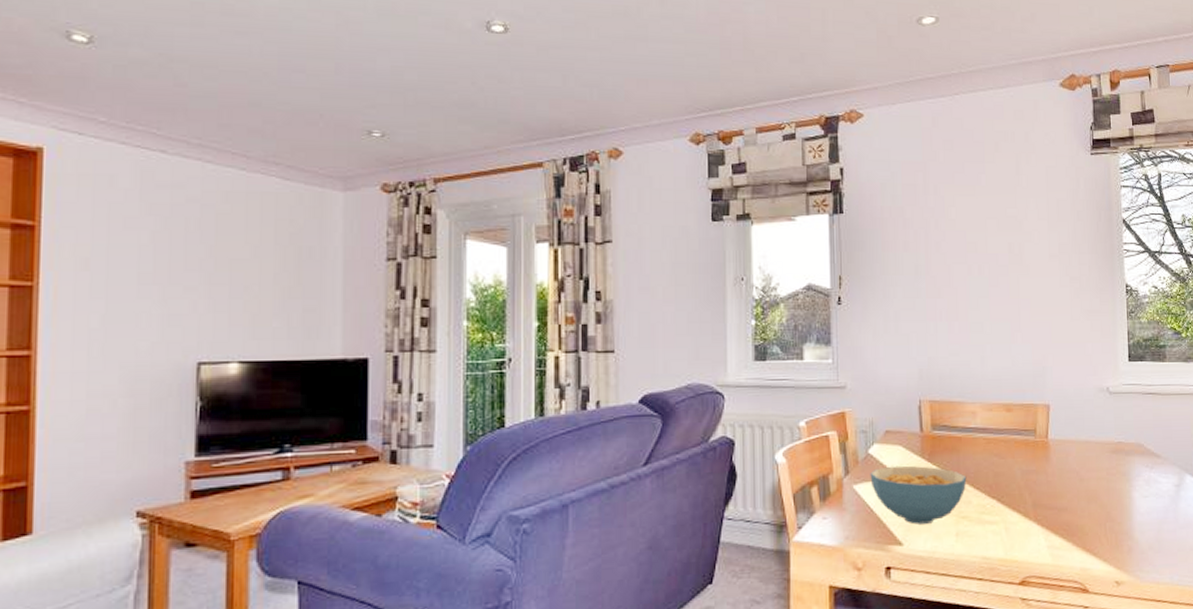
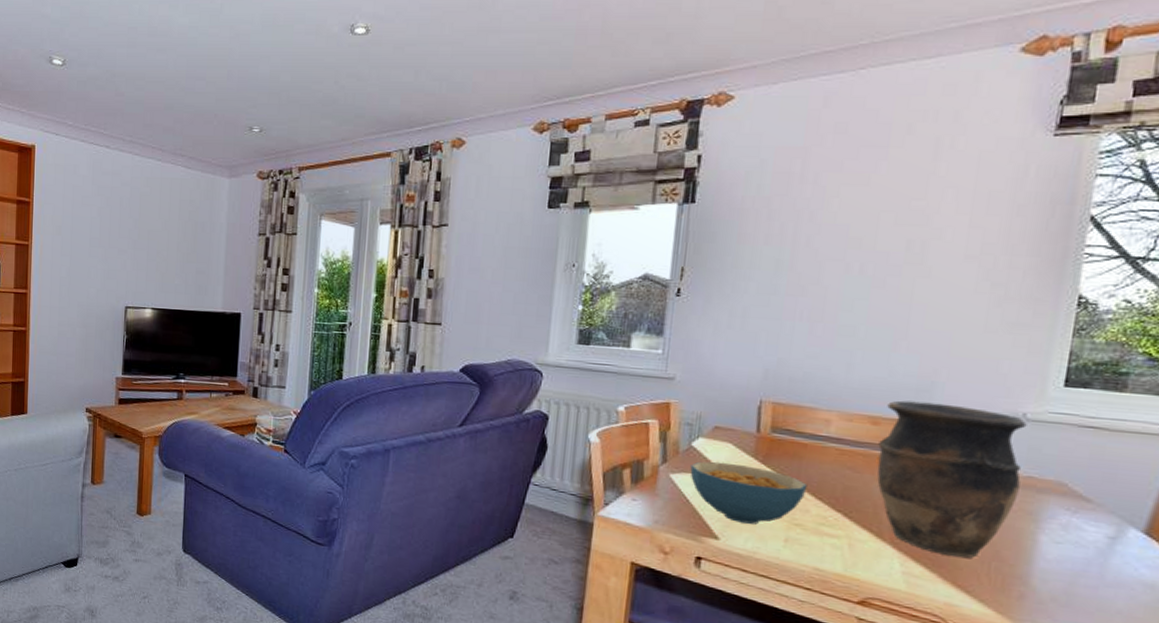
vase: none [1014,386,1114,524] -> present [877,400,1027,559]

